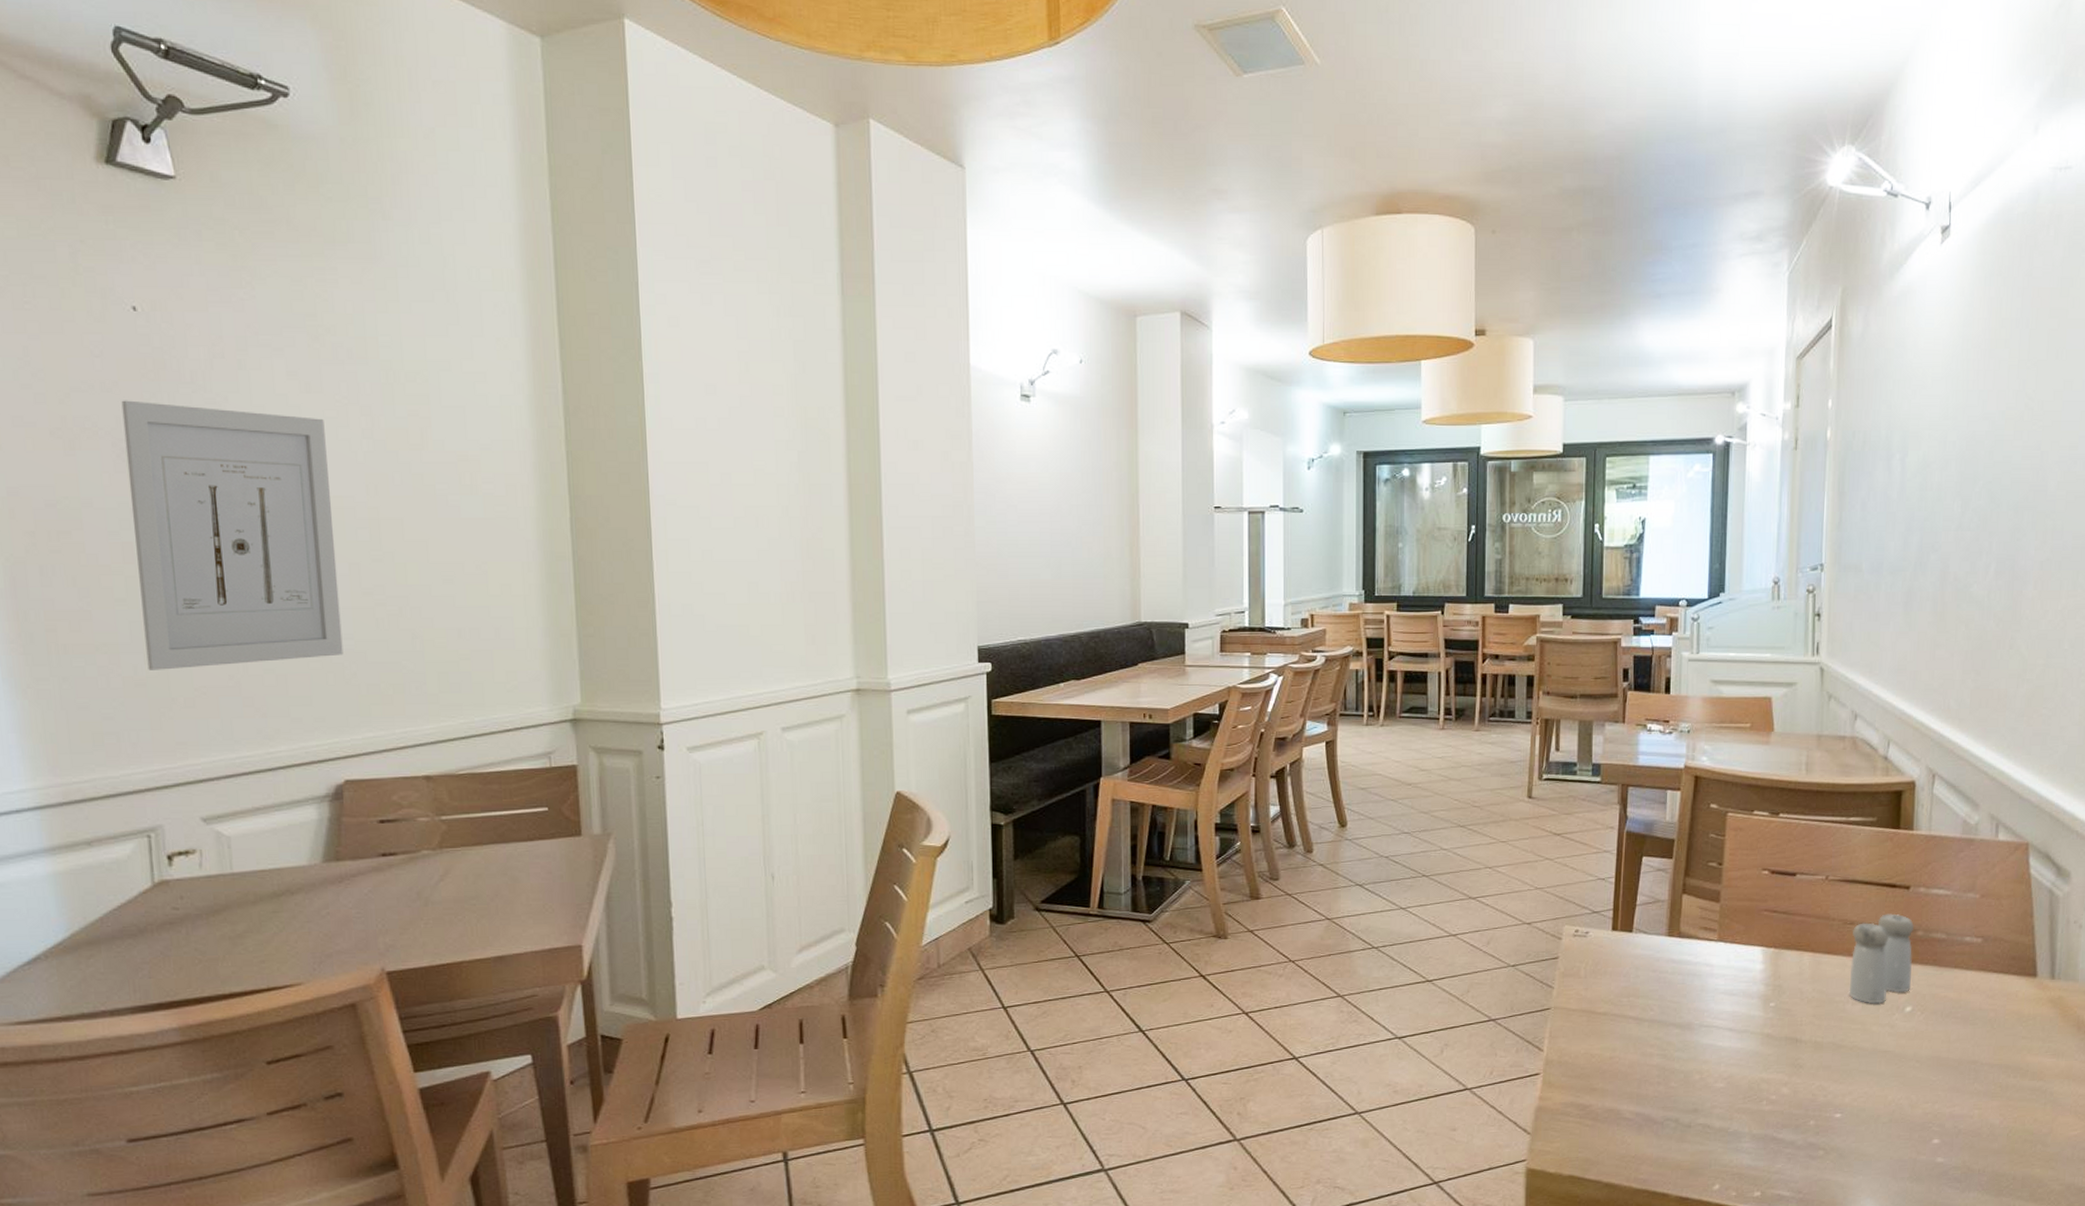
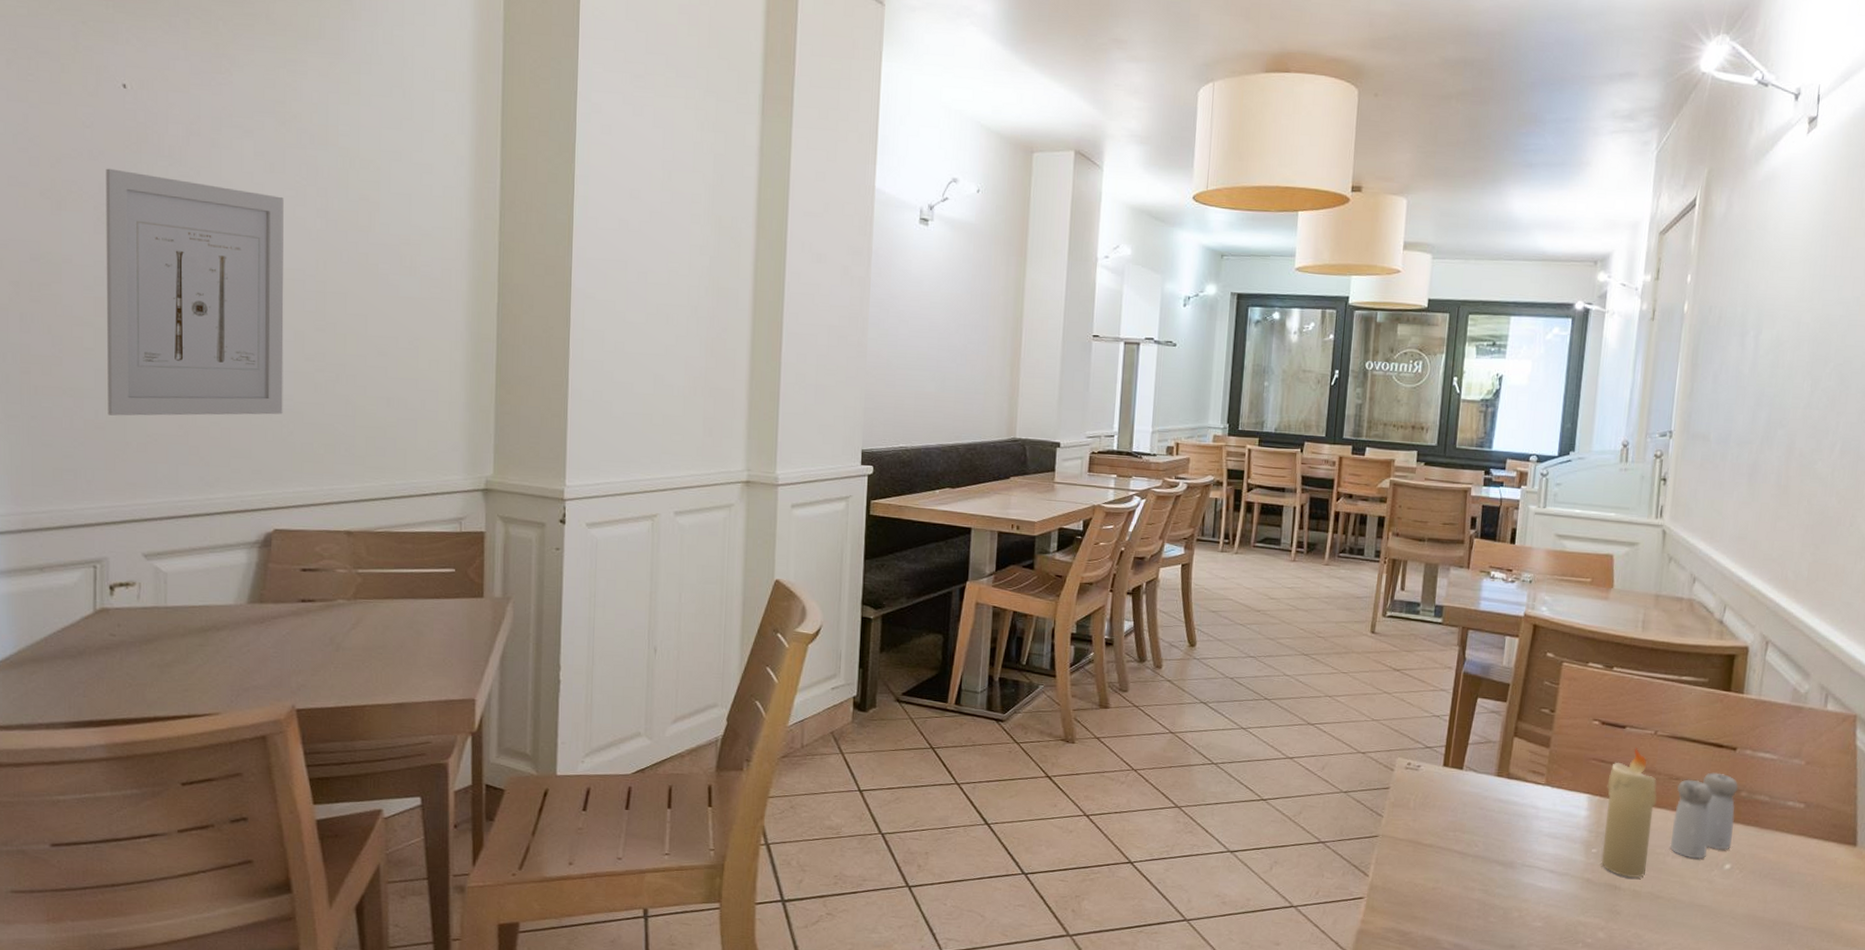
candle: none [1780,894,1833,1029] -> present [1601,747,1657,878]

